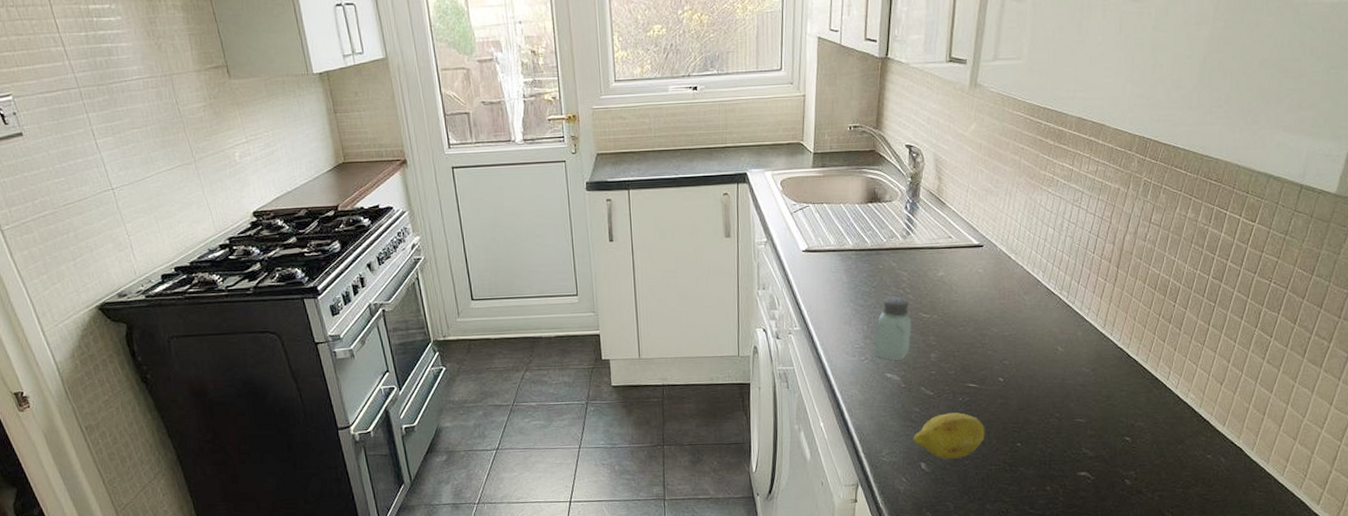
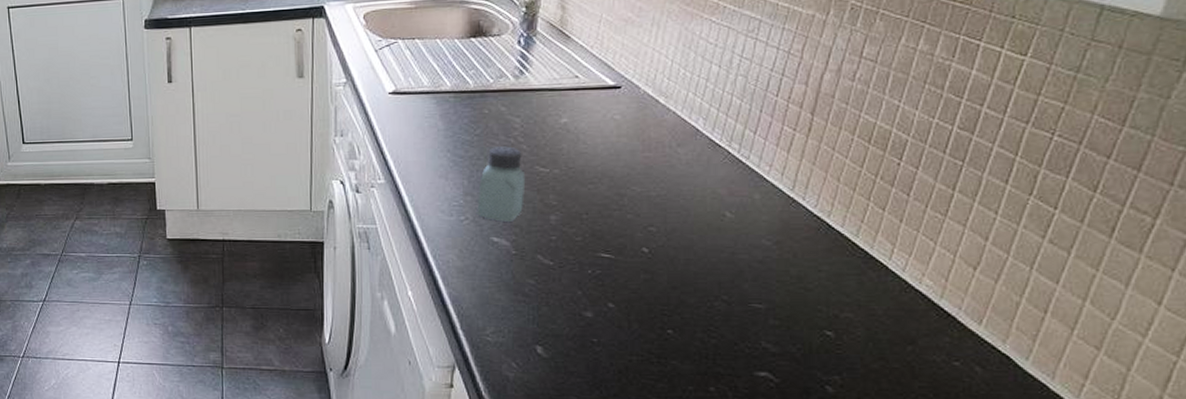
fruit: present [913,412,985,460] -> none [526,288,623,345]

